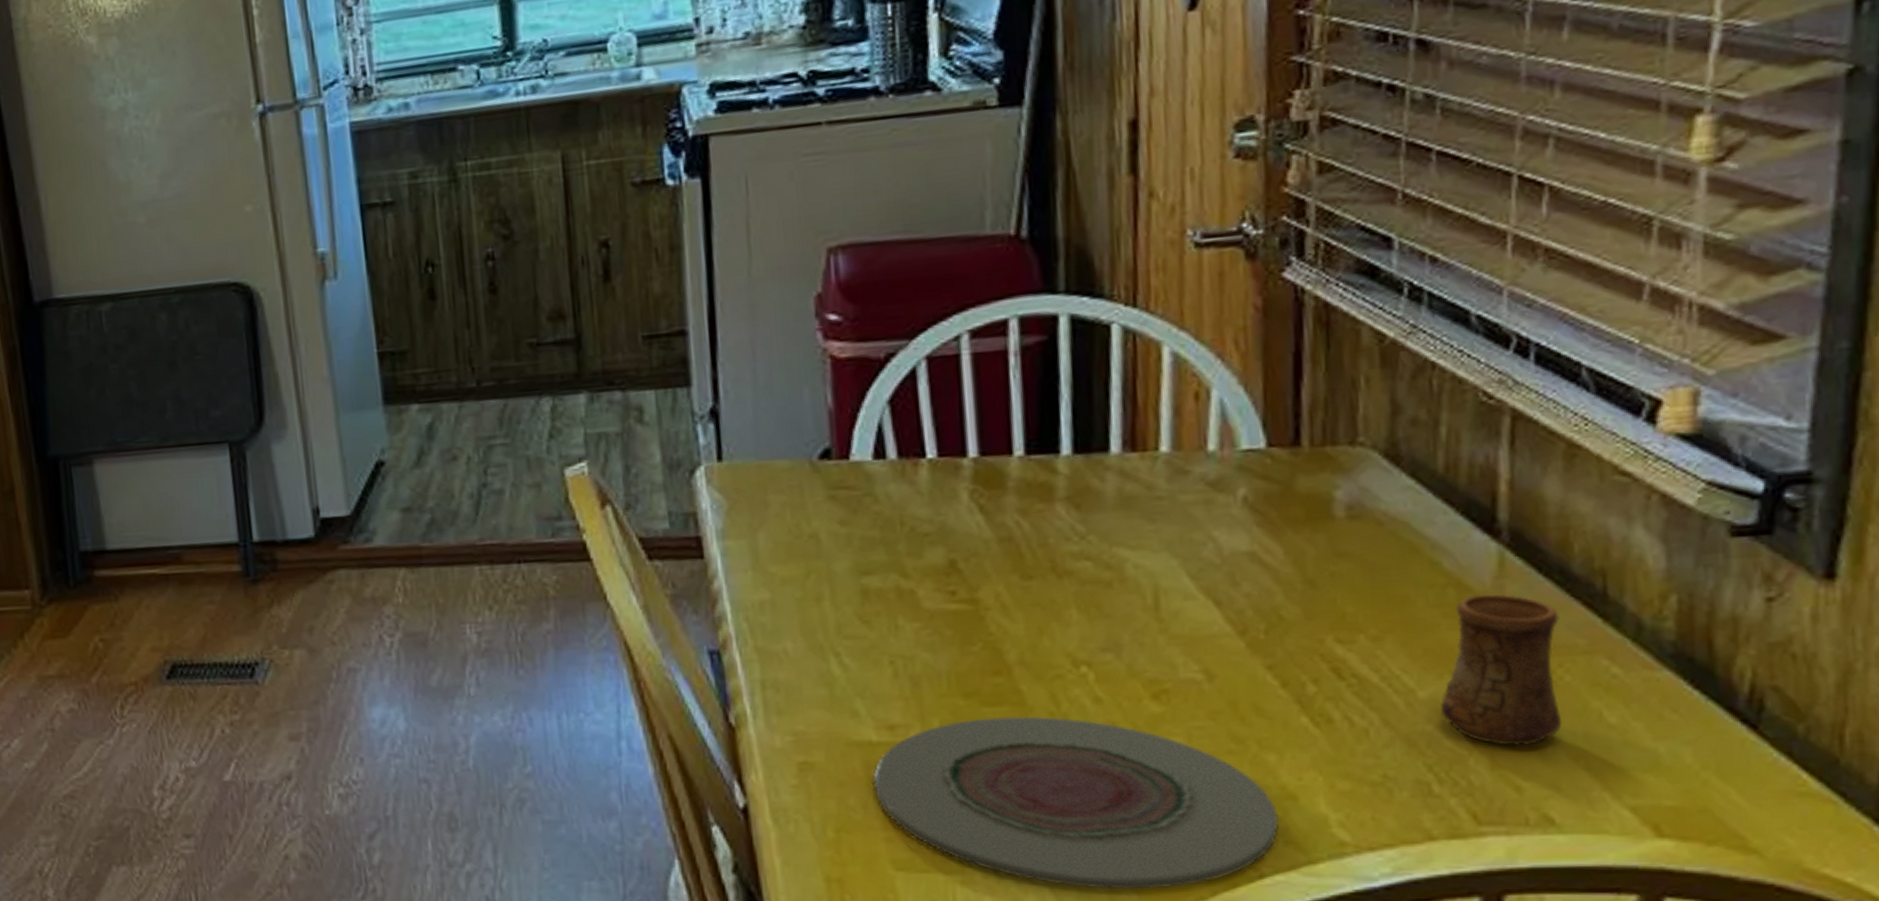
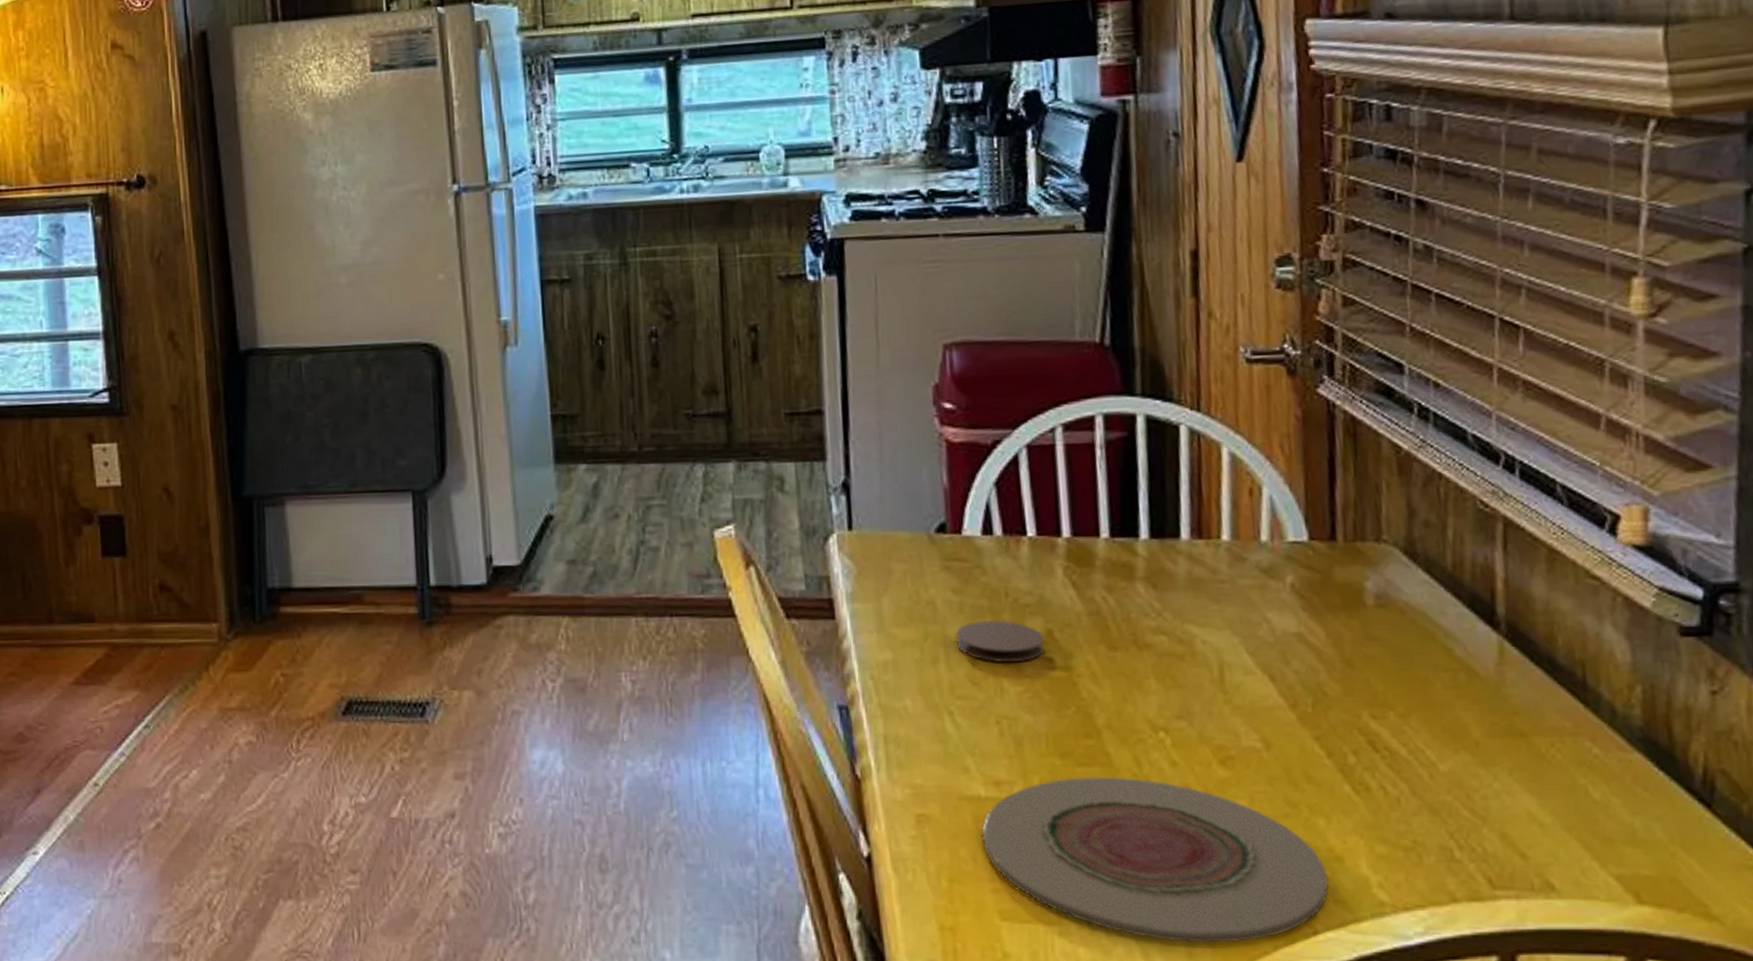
coaster: none [842,551,947,599] -> present [955,619,1045,663]
cup: present [1439,593,1563,746] -> none [1457,679,1557,817]

